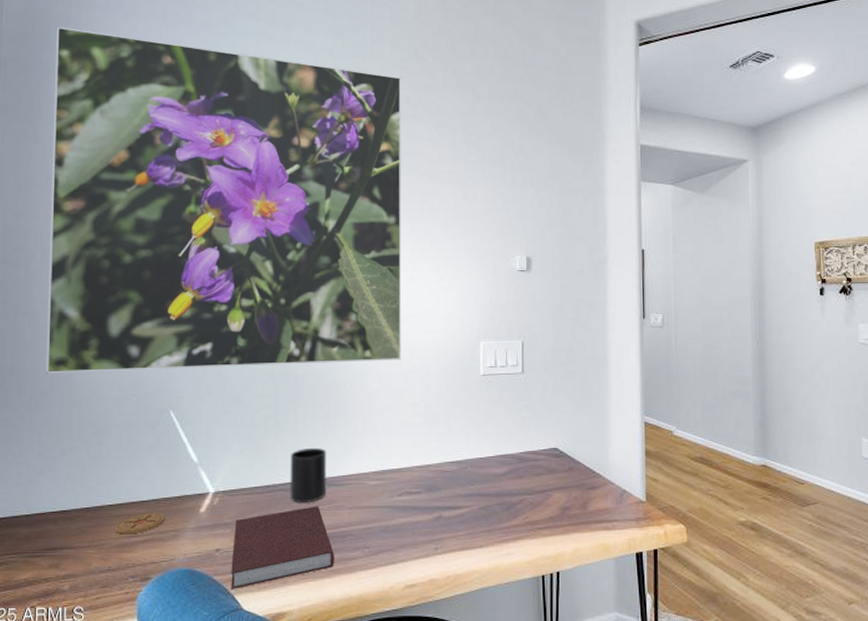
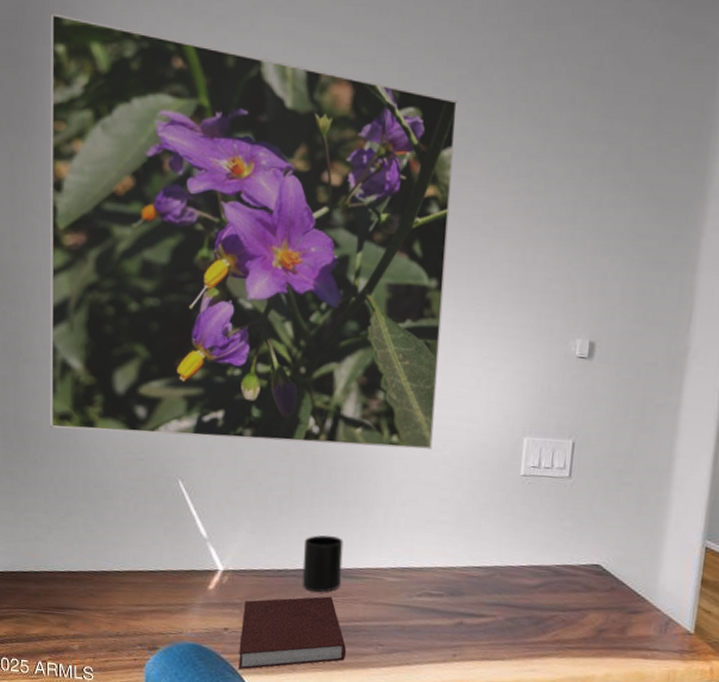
coaster: present [115,513,165,535] -> none [123,583,173,603]

